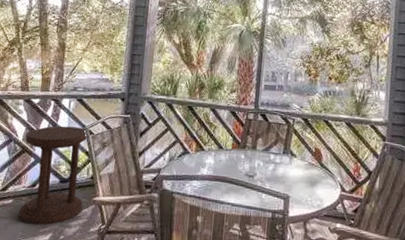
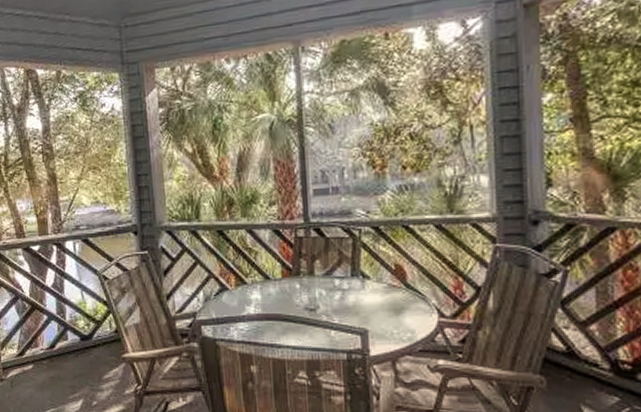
side table: present [19,126,89,225] -> none [32,273,112,391]

